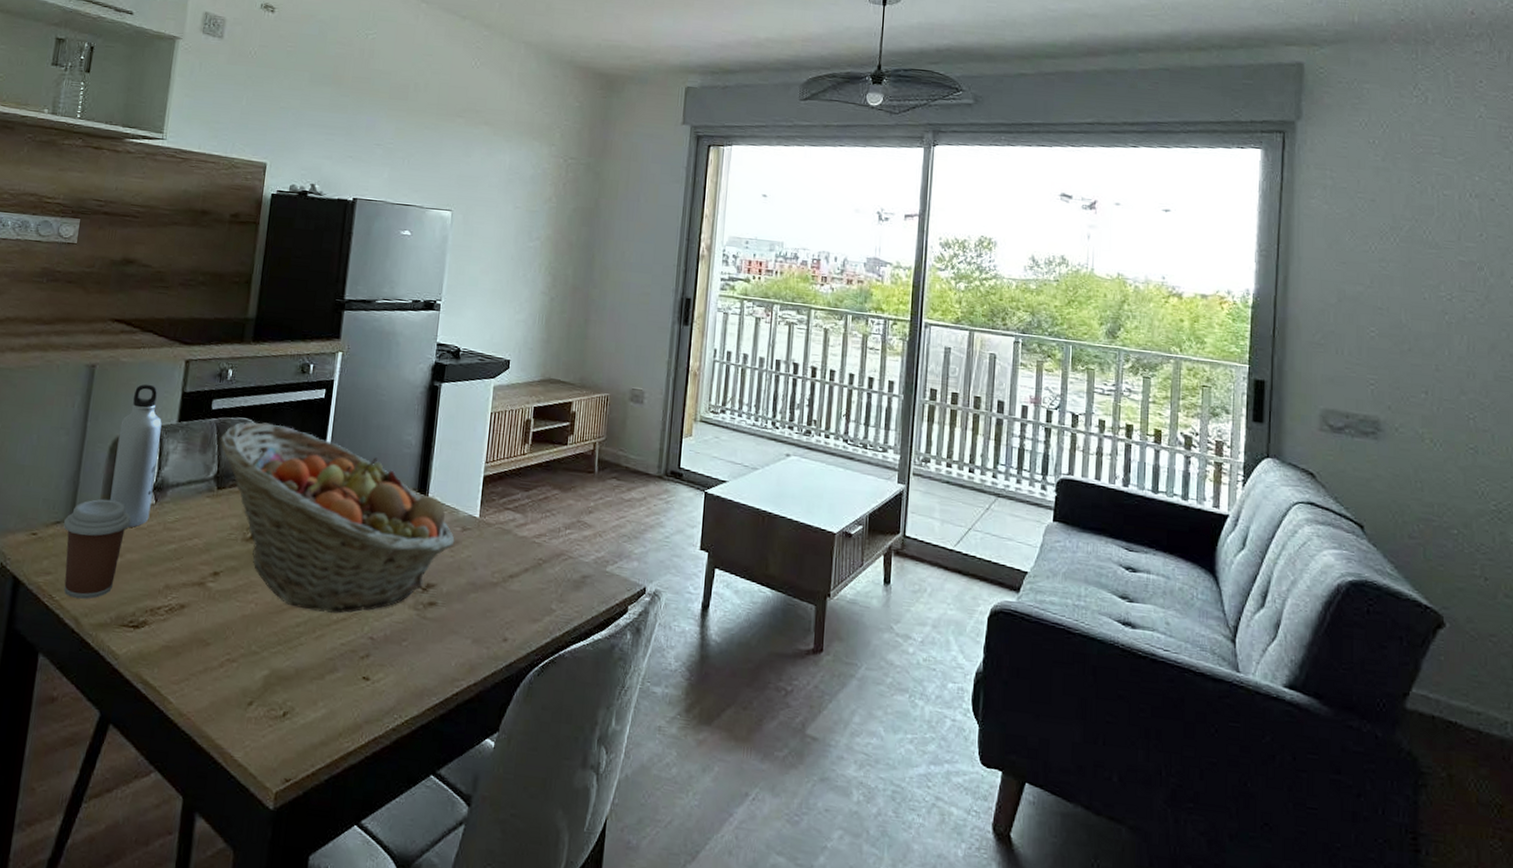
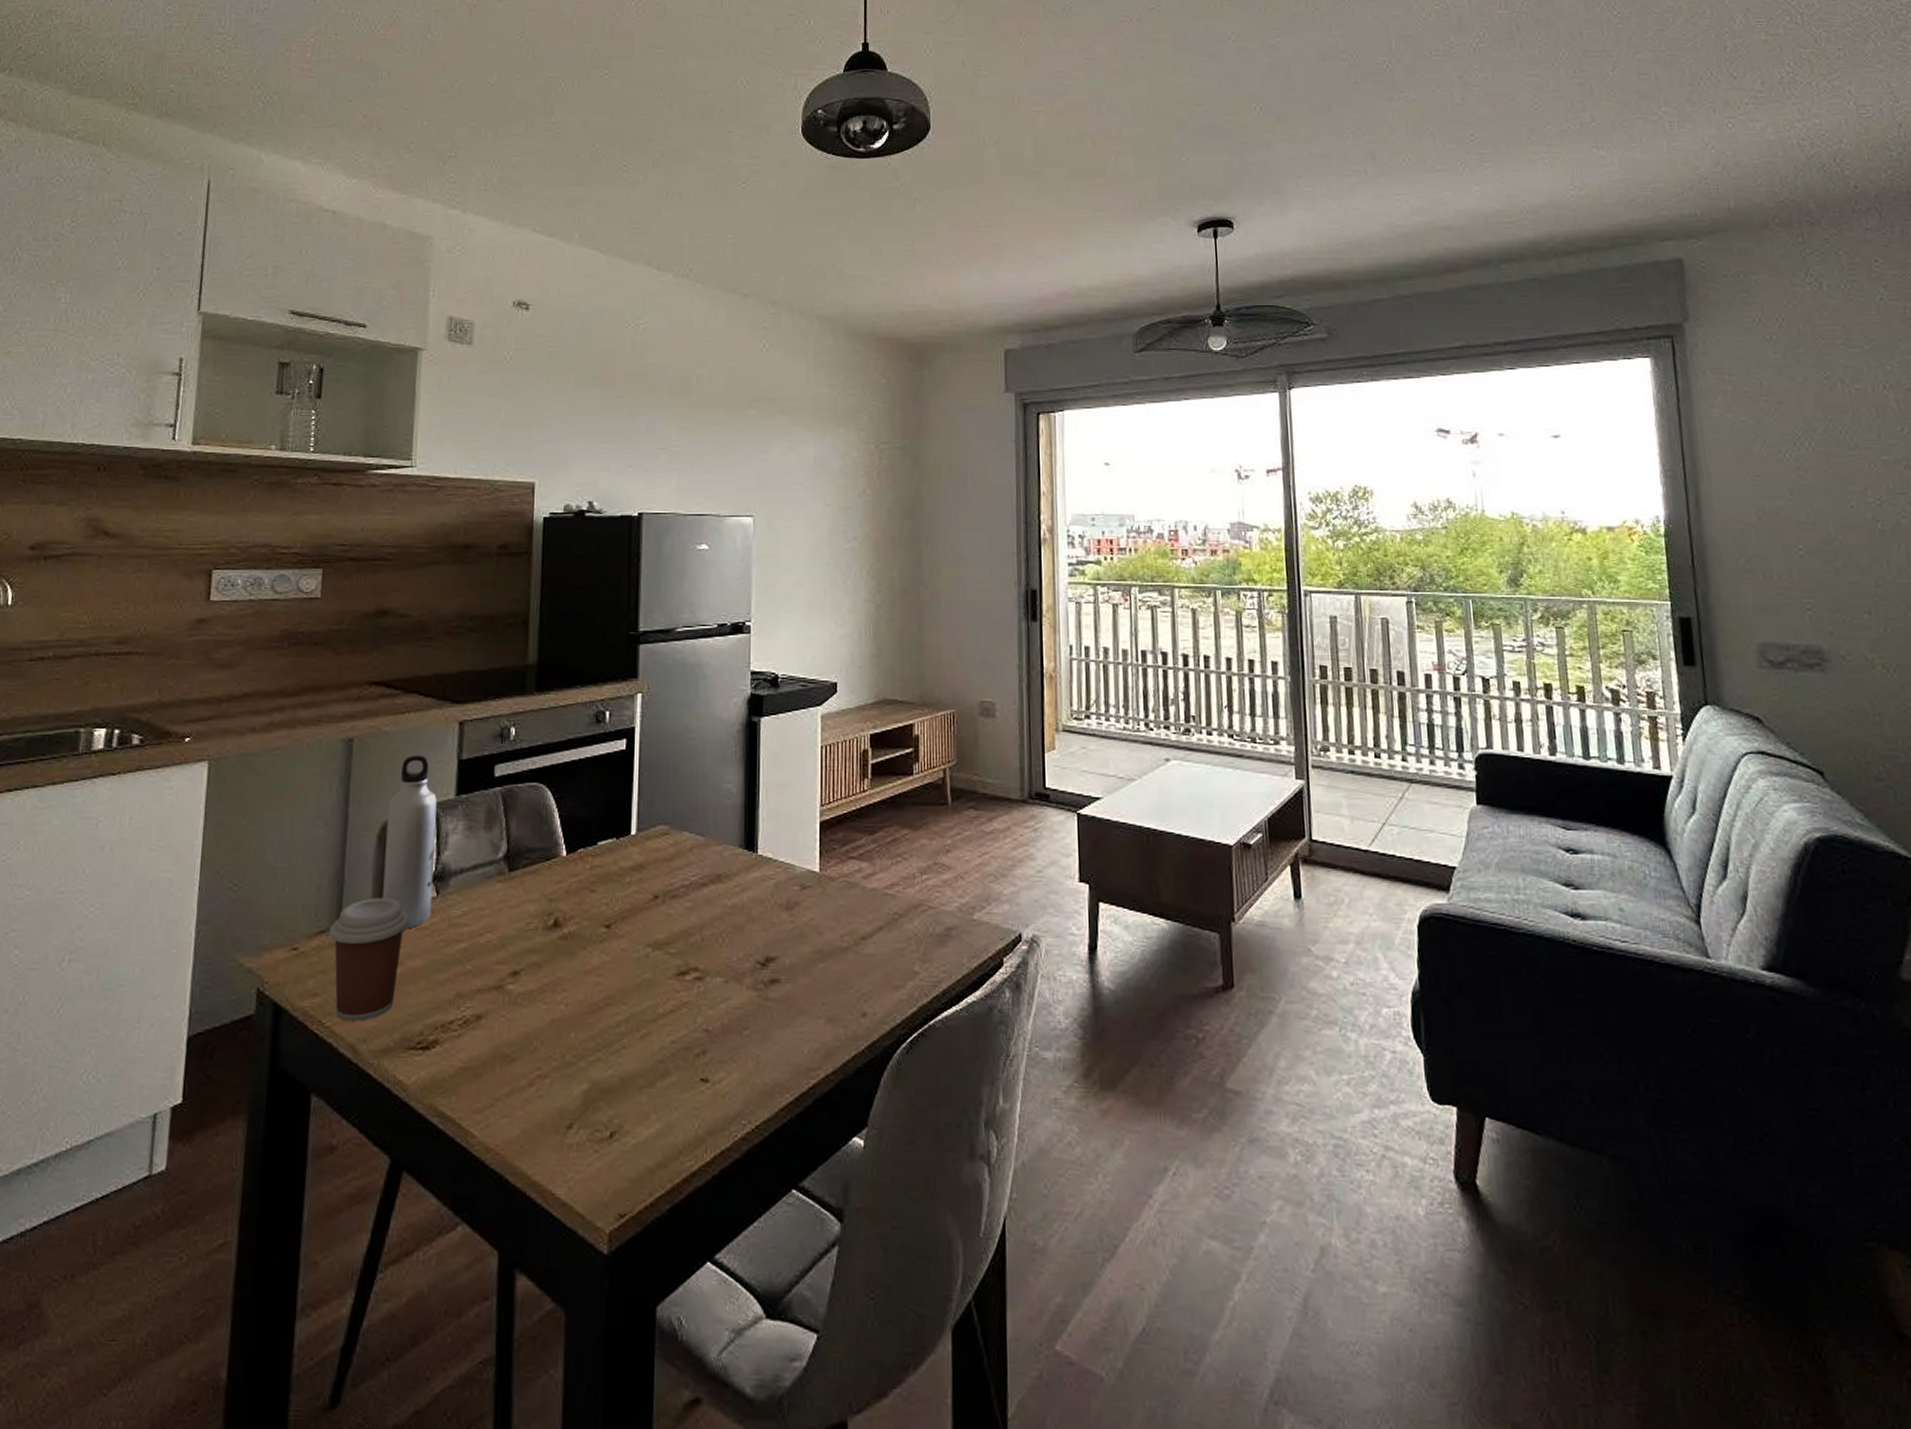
fruit basket: present [220,422,455,613] -> none [507,786,794,1005]

